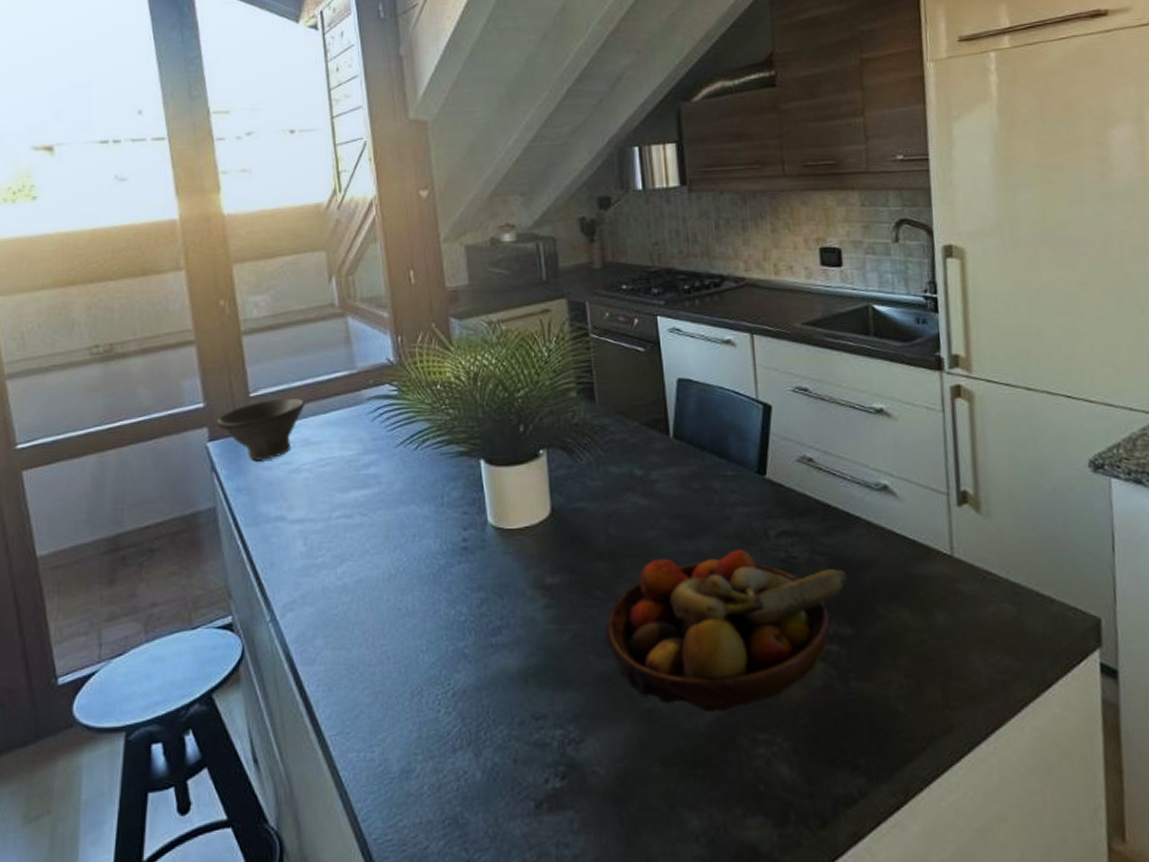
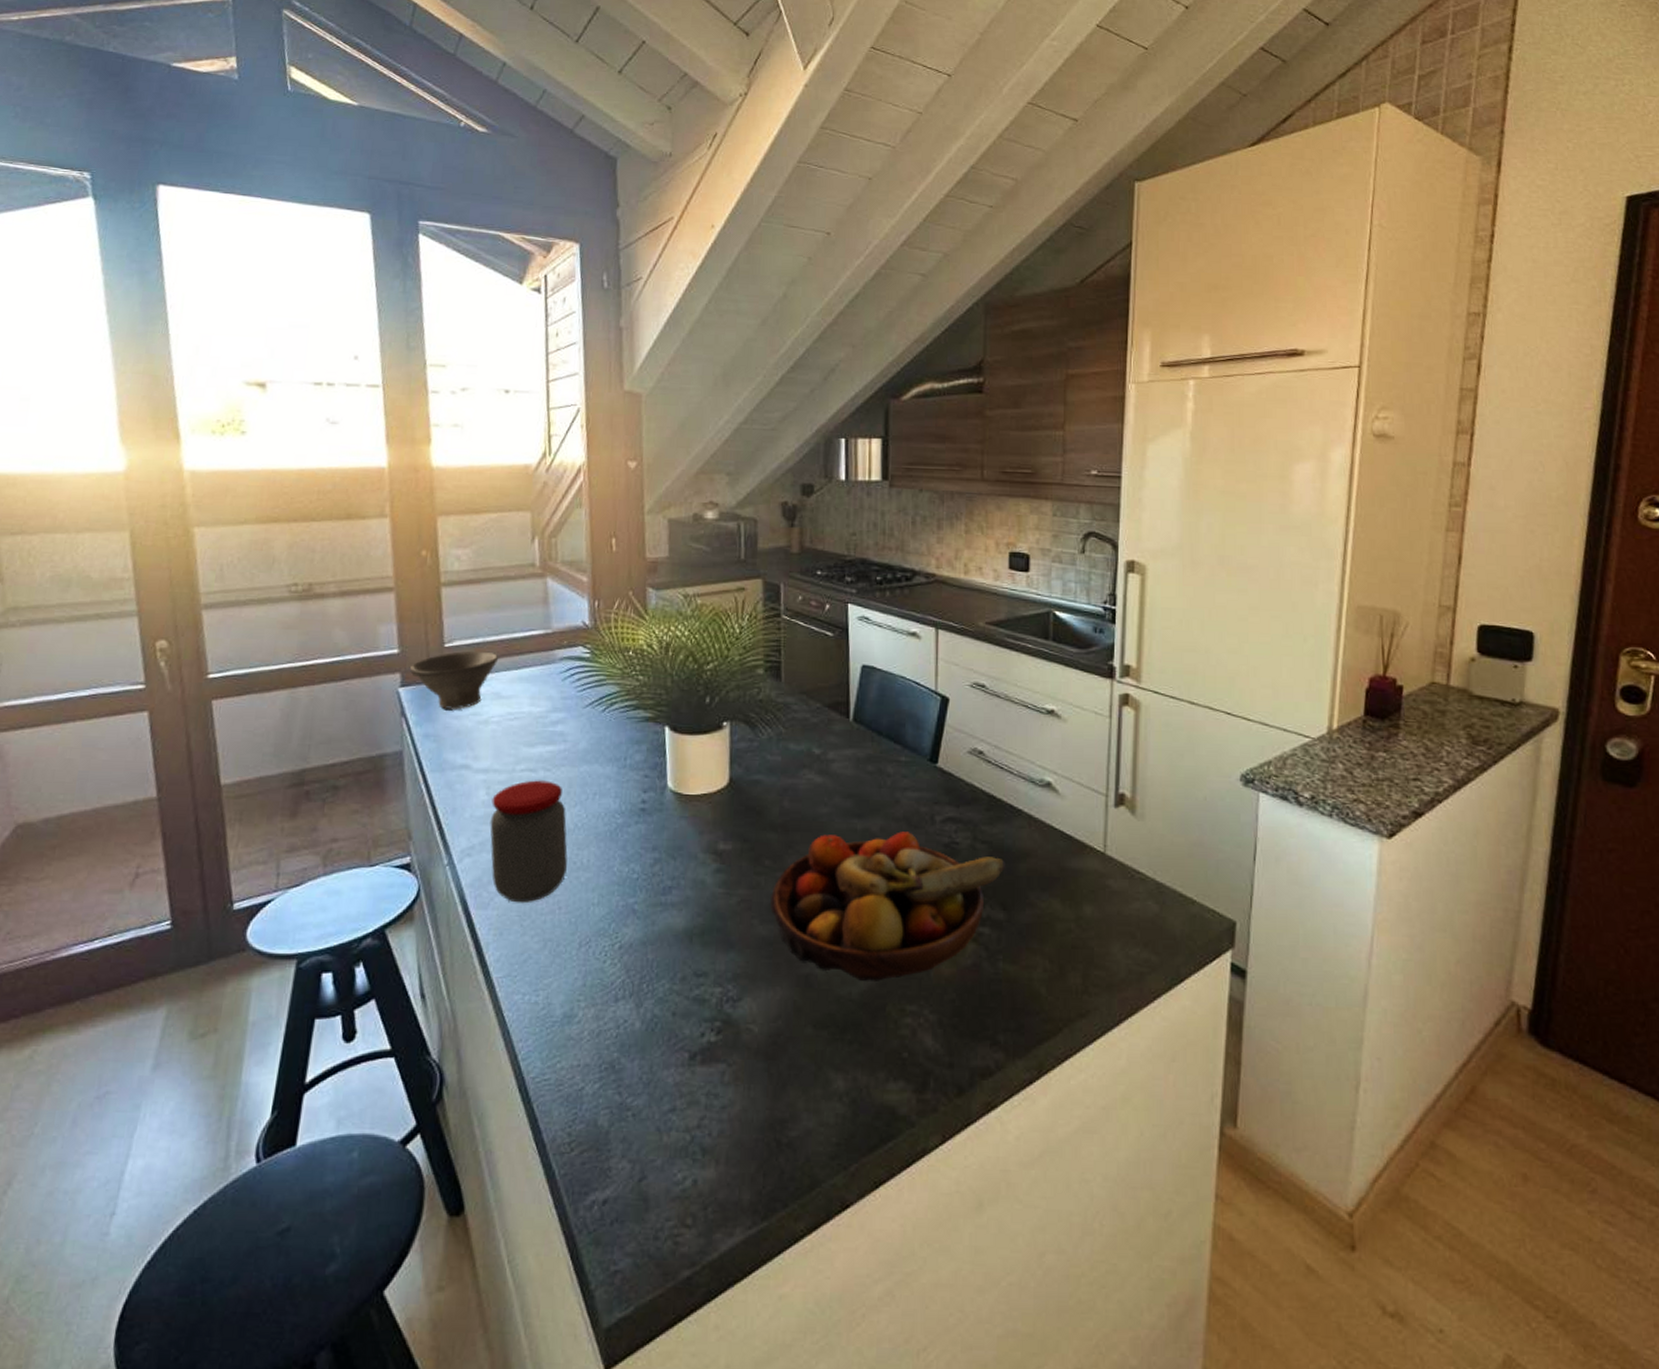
jar: none [310,526,392,656] -> present [490,780,568,903]

